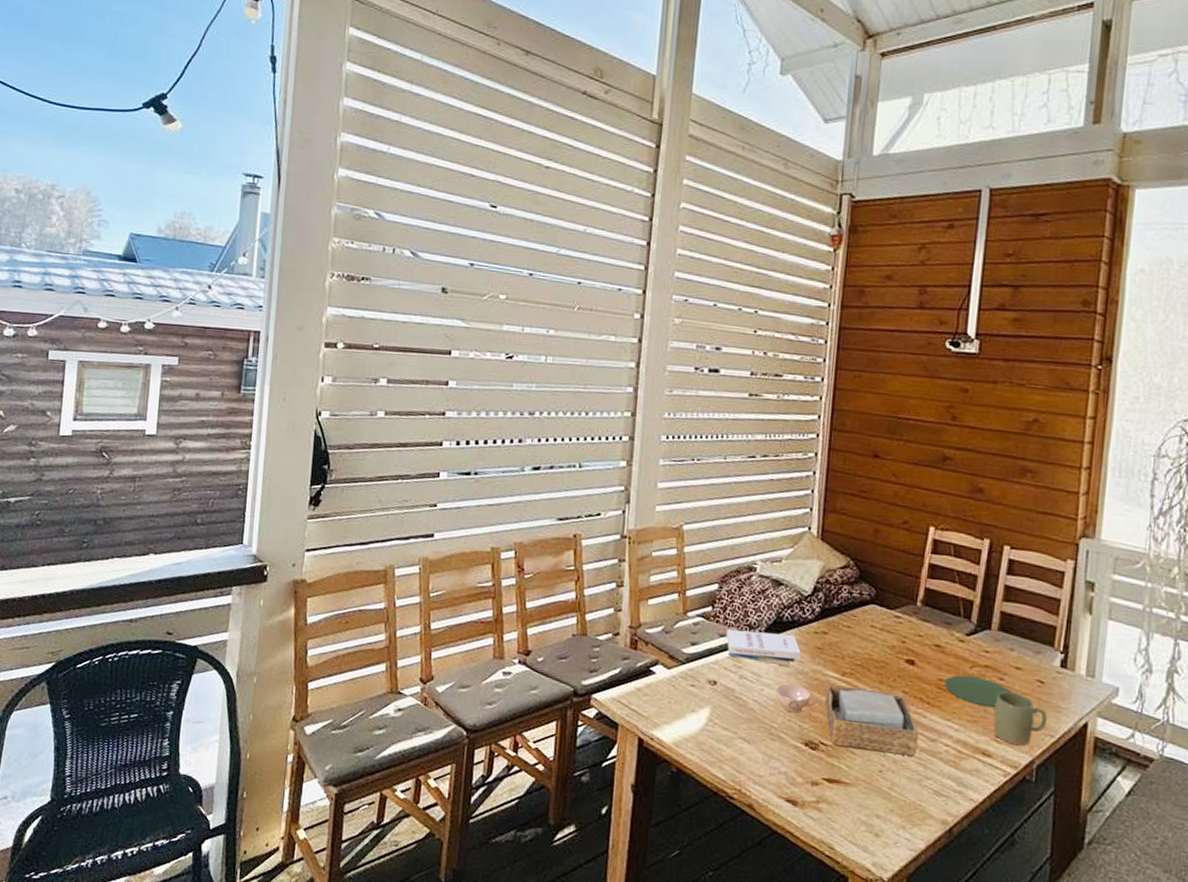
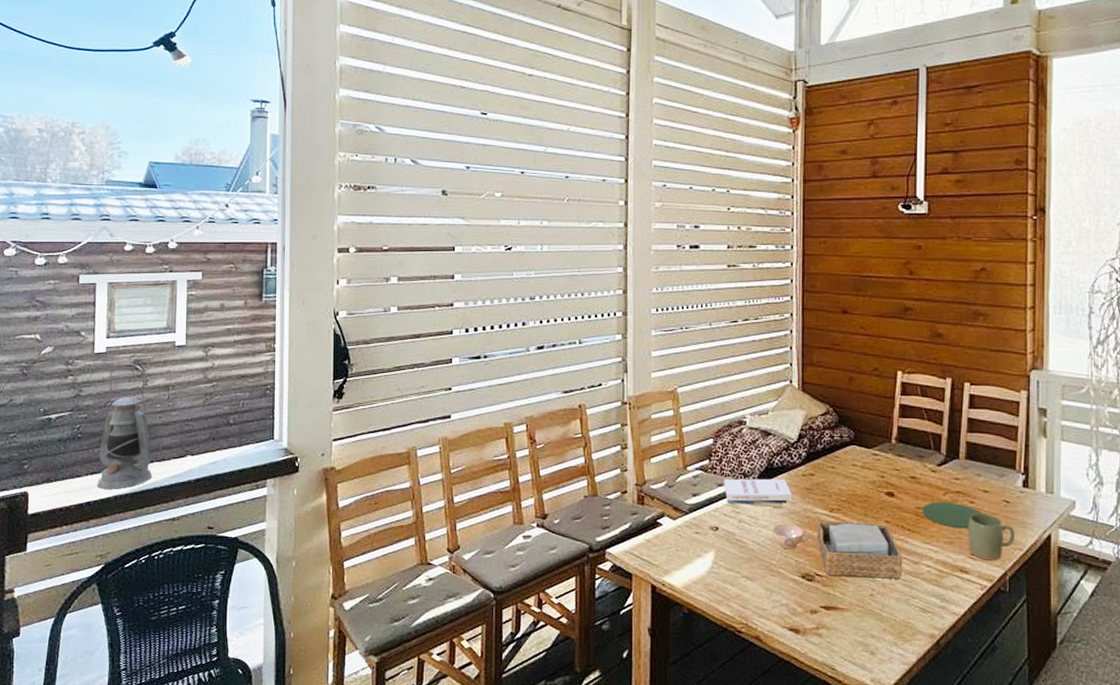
lantern: none [53,446,113,583] -> present [97,361,152,489]

